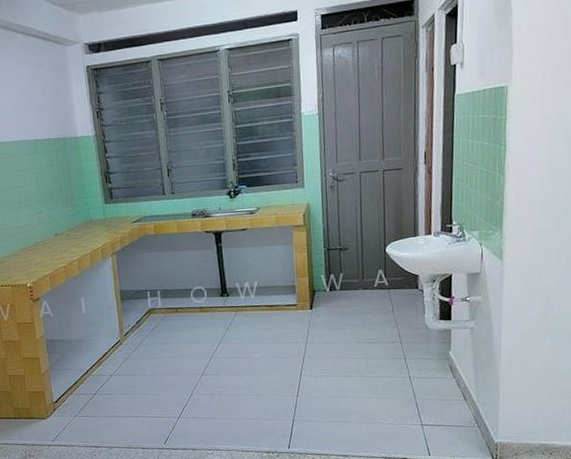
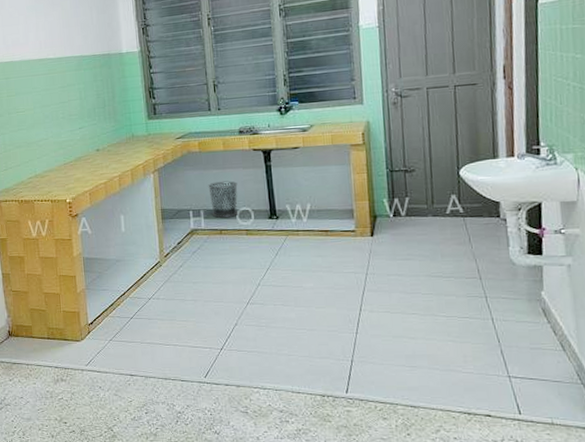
waste bin: none [164,262,192,297] -> present [208,181,238,218]

